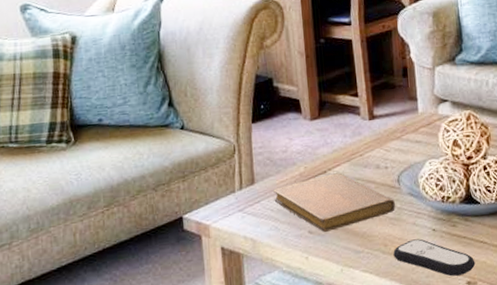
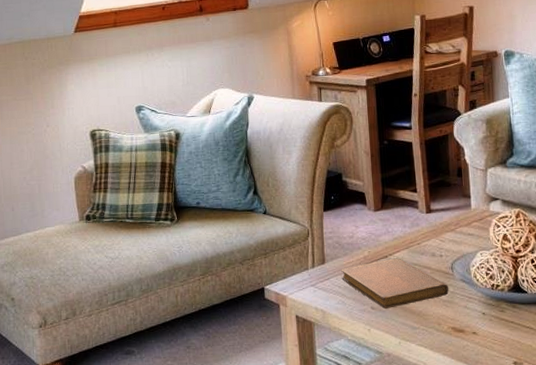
remote control: present [393,238,476,277] -> none [446,320,522,356]

